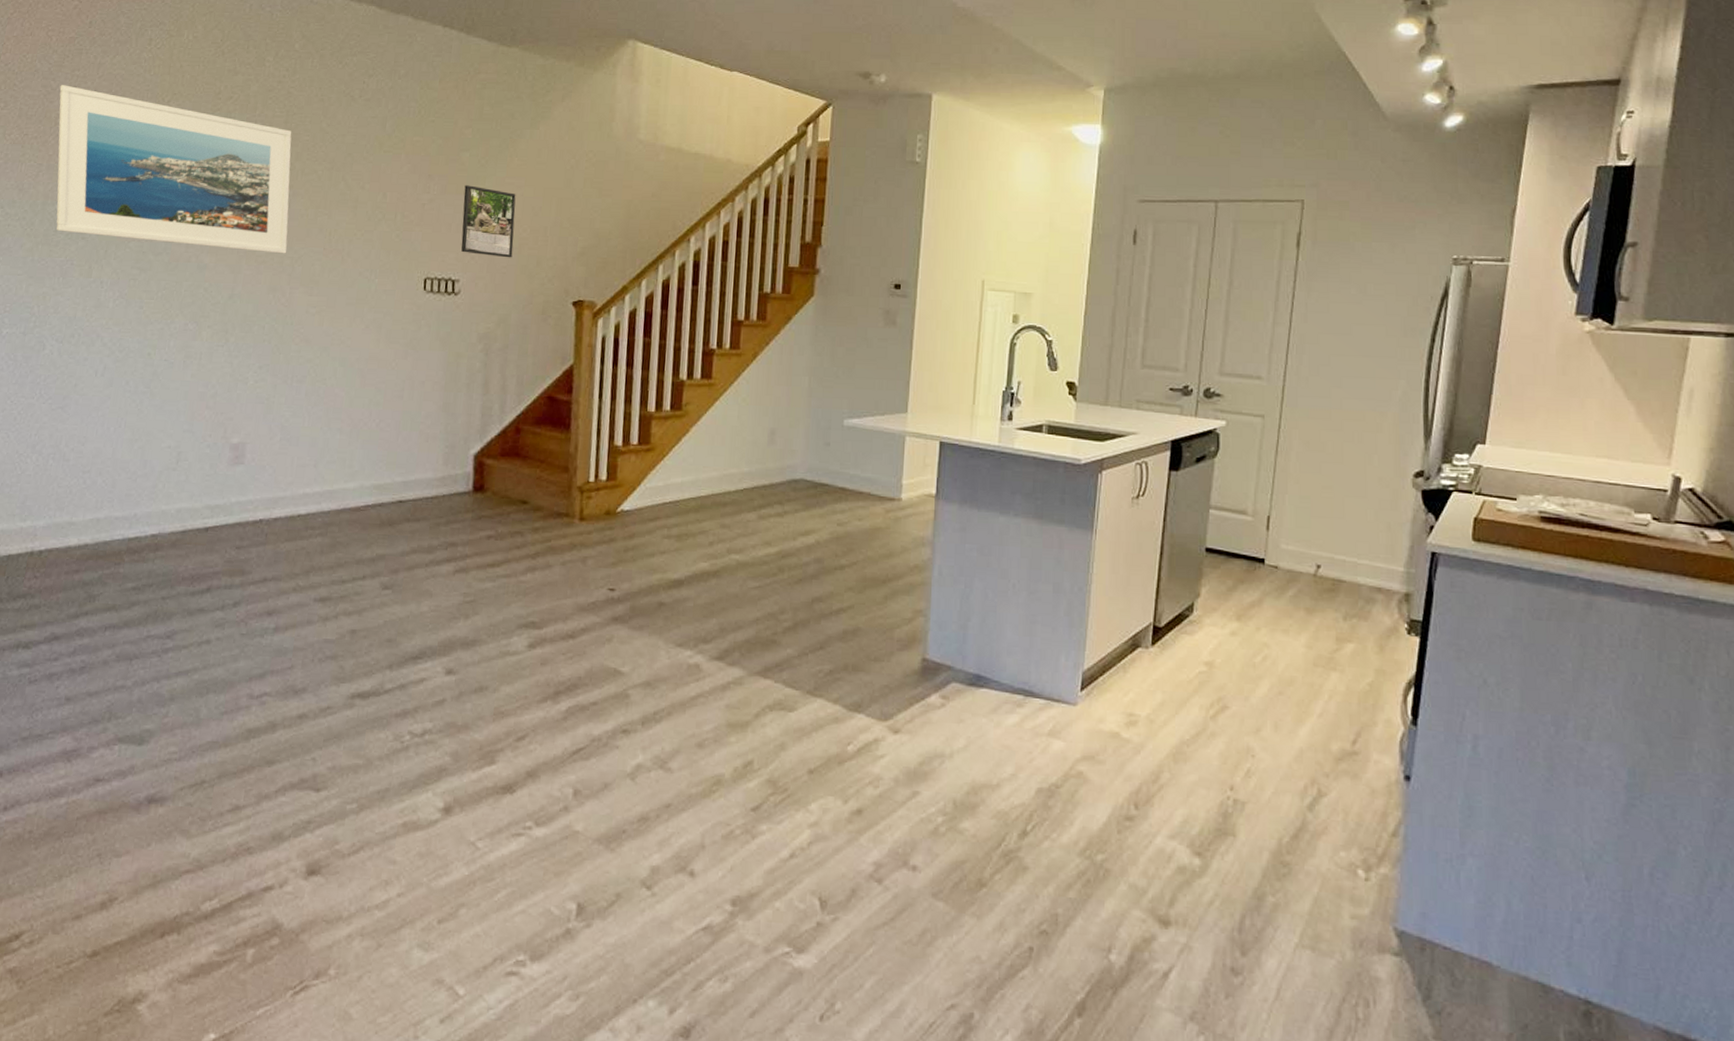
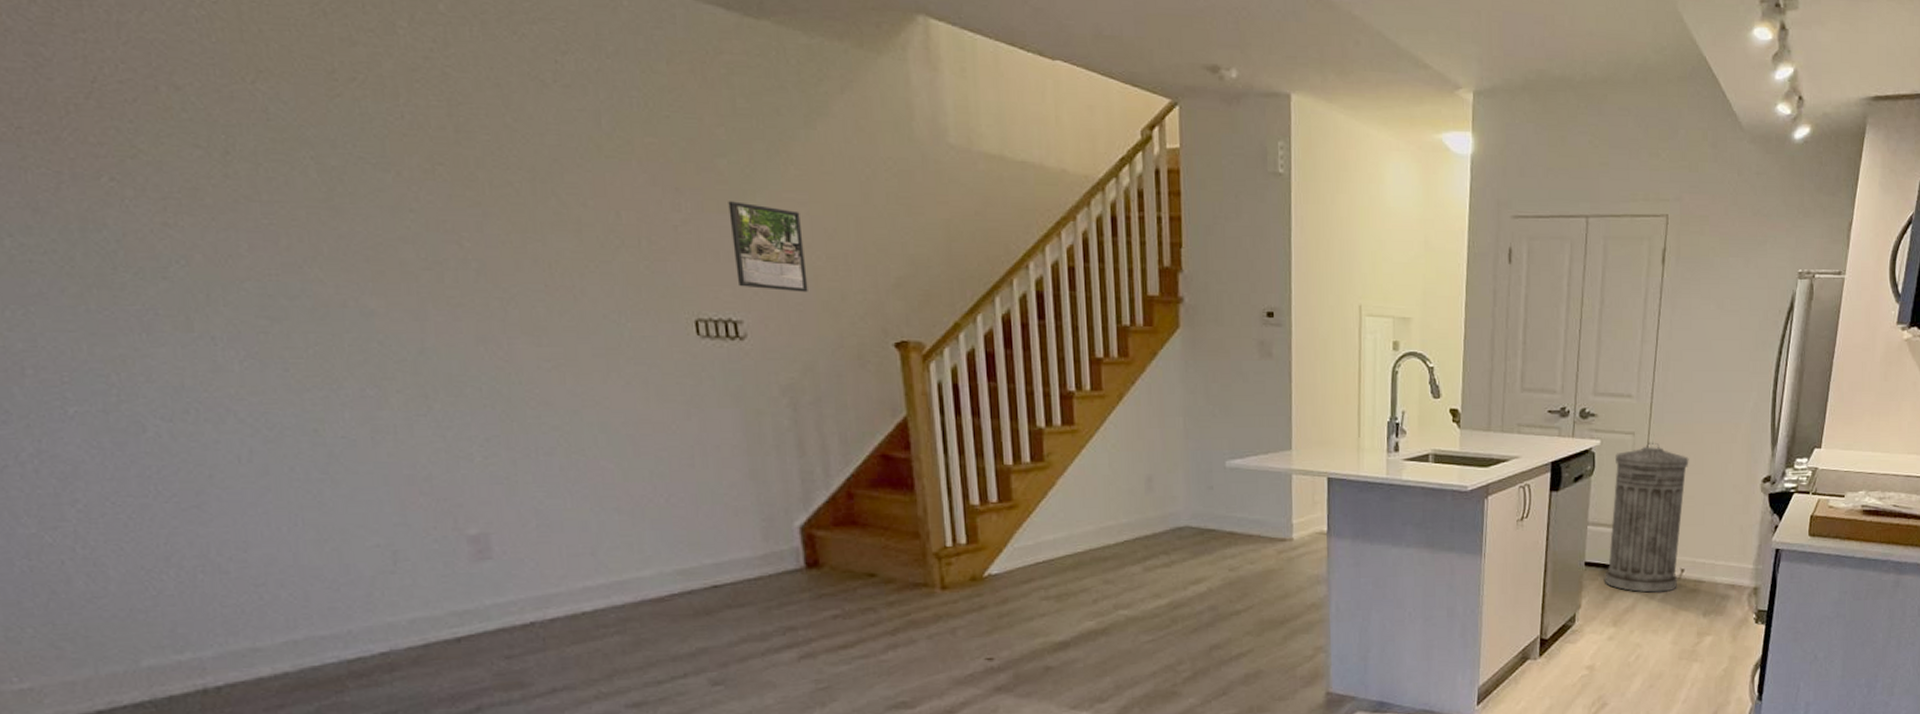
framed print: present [56,85,292,254] -> none [57,53,492,294]
trash can: none [1228,426,1327,589] -> present [1605,442,1689,593]

